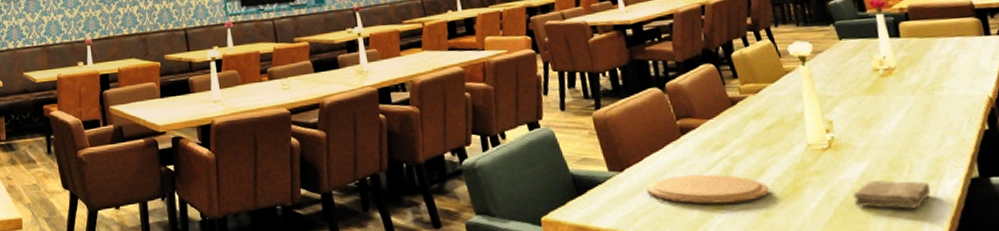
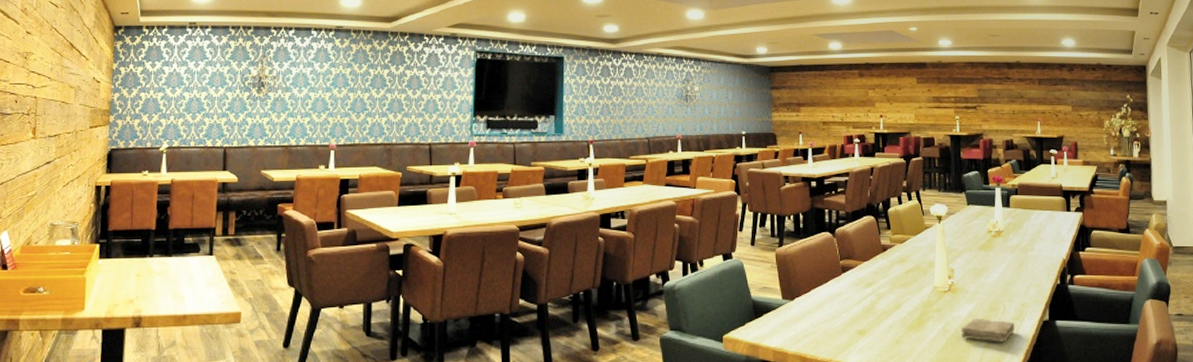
plate: present [646,174,770,204] -> none [810,306,902,331]

